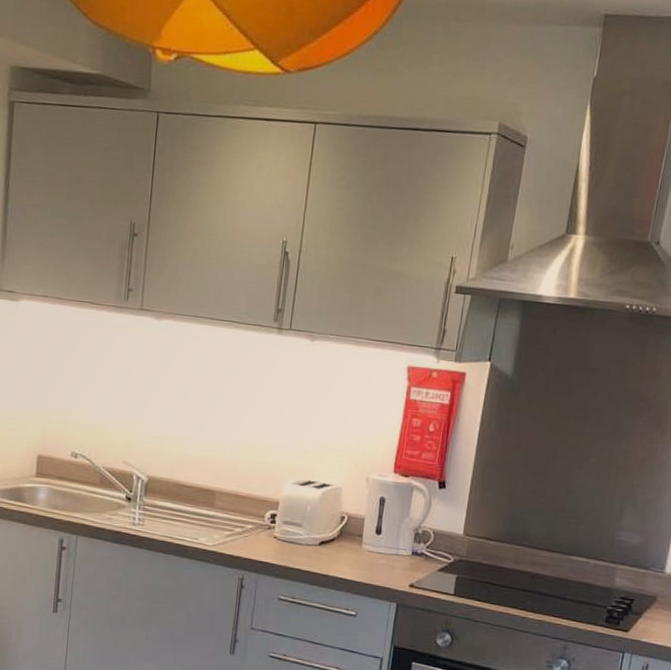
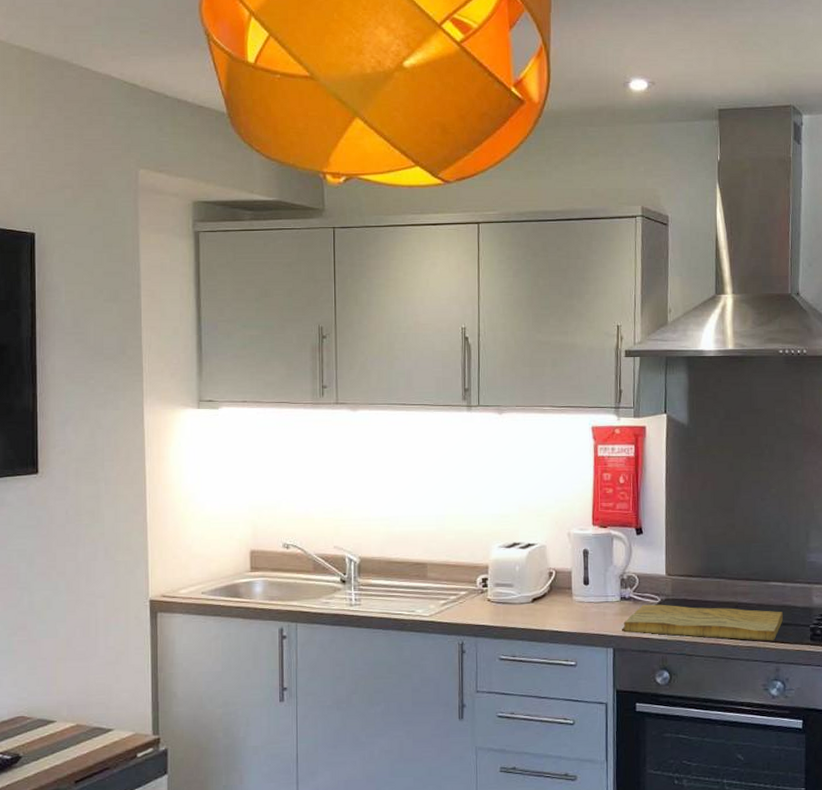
cutting board: none [411,562,581,618] -> present [624,604,783,642]

